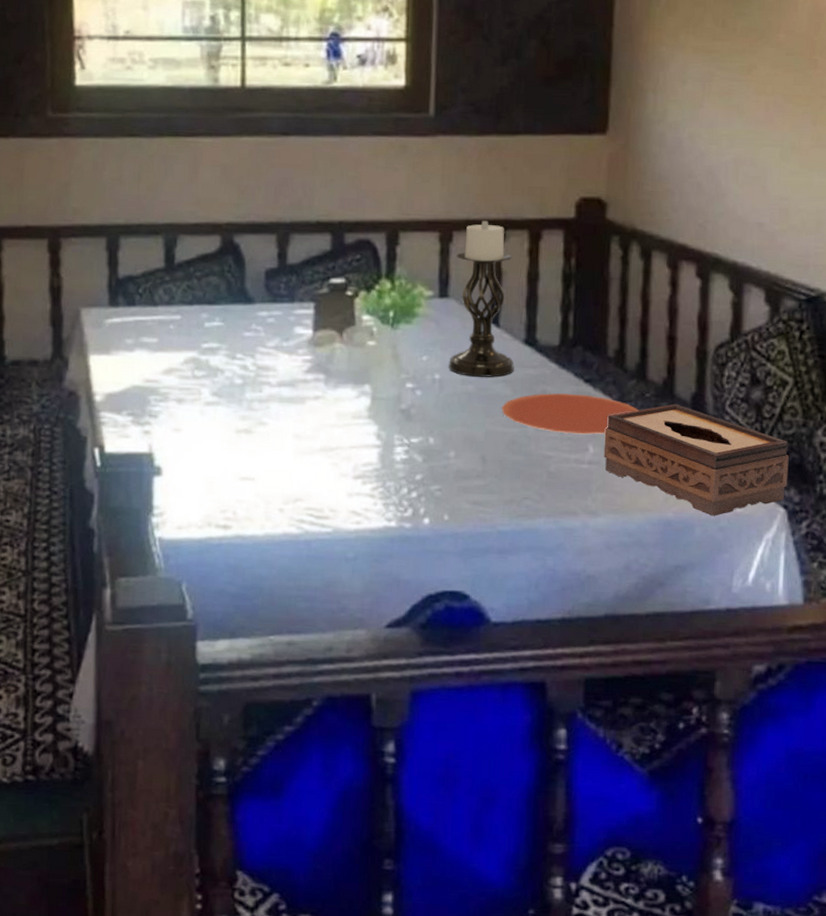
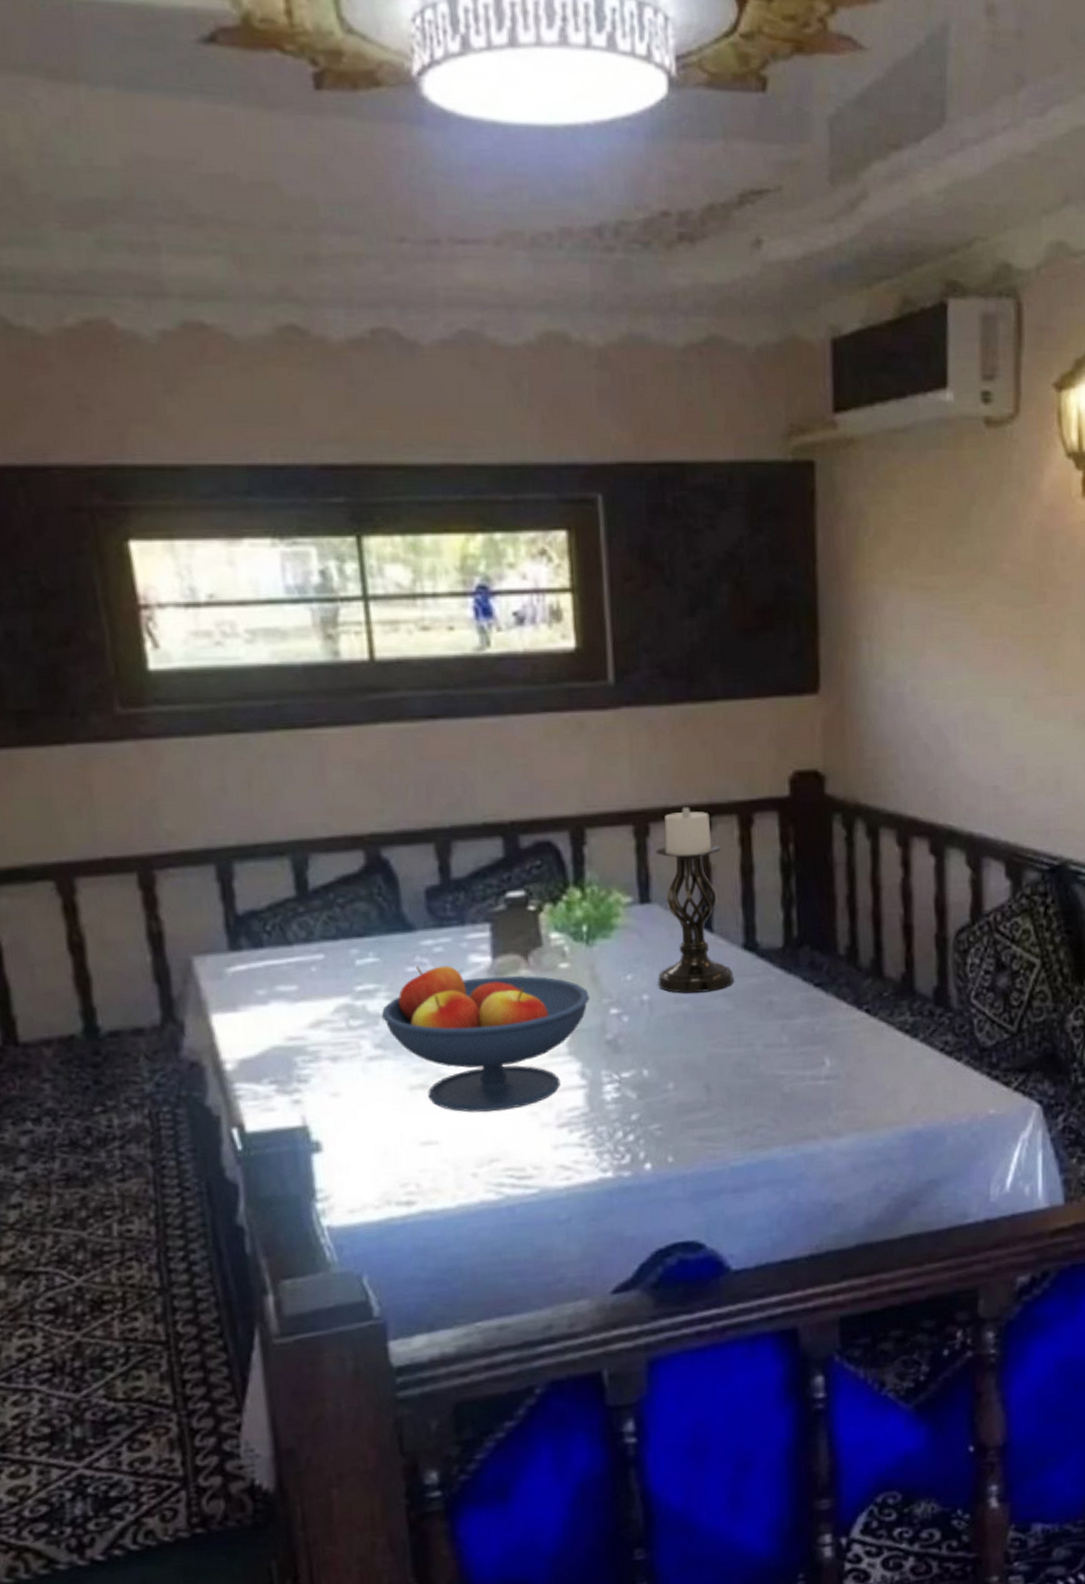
fruit bowl: none [220,332,390,458] -> present [381,965,590,1112]
plate: present [501,393,639,435] -> none [723,1001,877,1048]
tissue box: present [604,404,789,516] -> none [841,1001,1041,1122]

